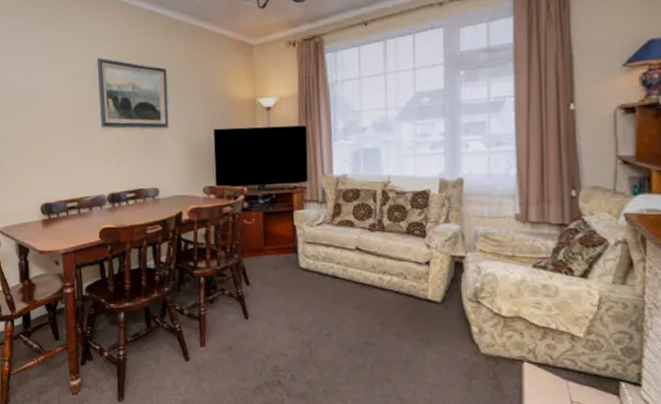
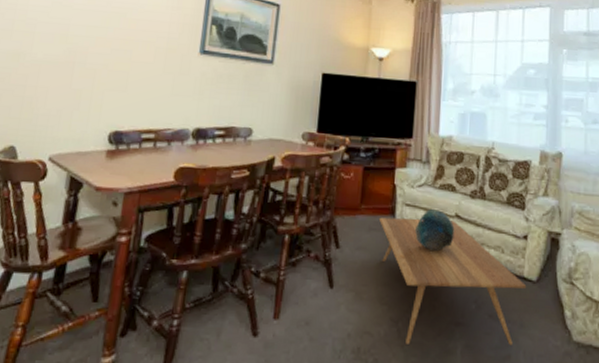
coffee table: none [282,253,432,362] -> present [378,217,527,346]
decorative bowl: none [318,245,356,282] -> present [415,209,455,252]

